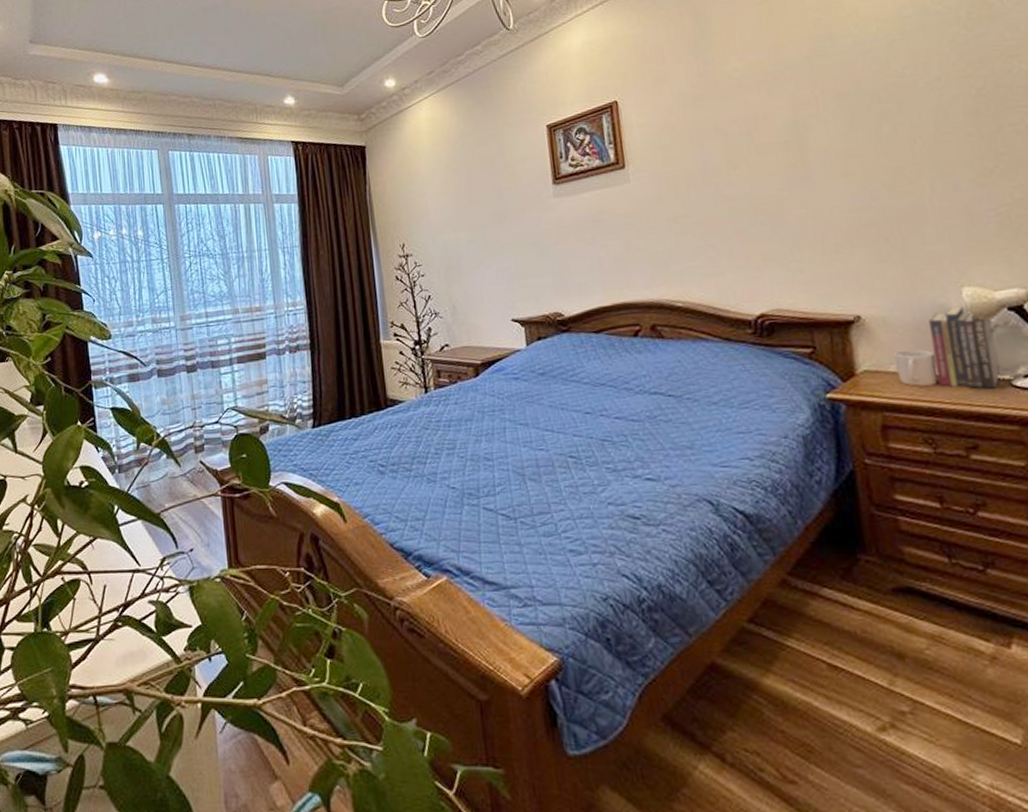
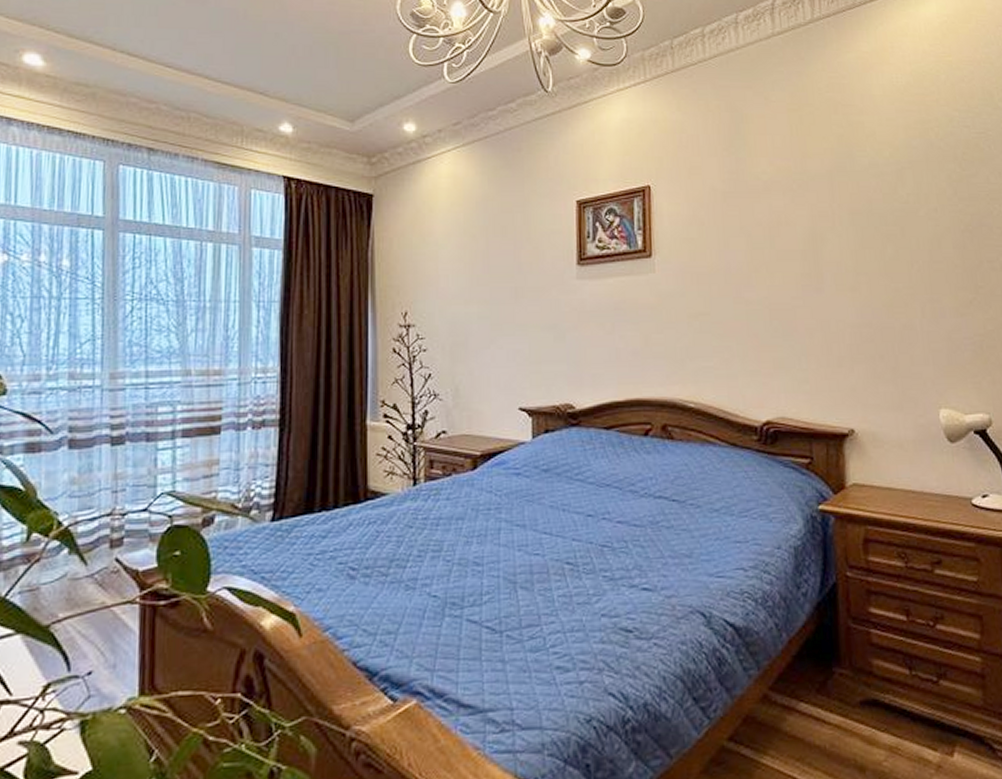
mug: present [893,349,938,387] -> none [879,465,914,502]
books: present [928,306,1000,389] -> none [910,426,964,507]

